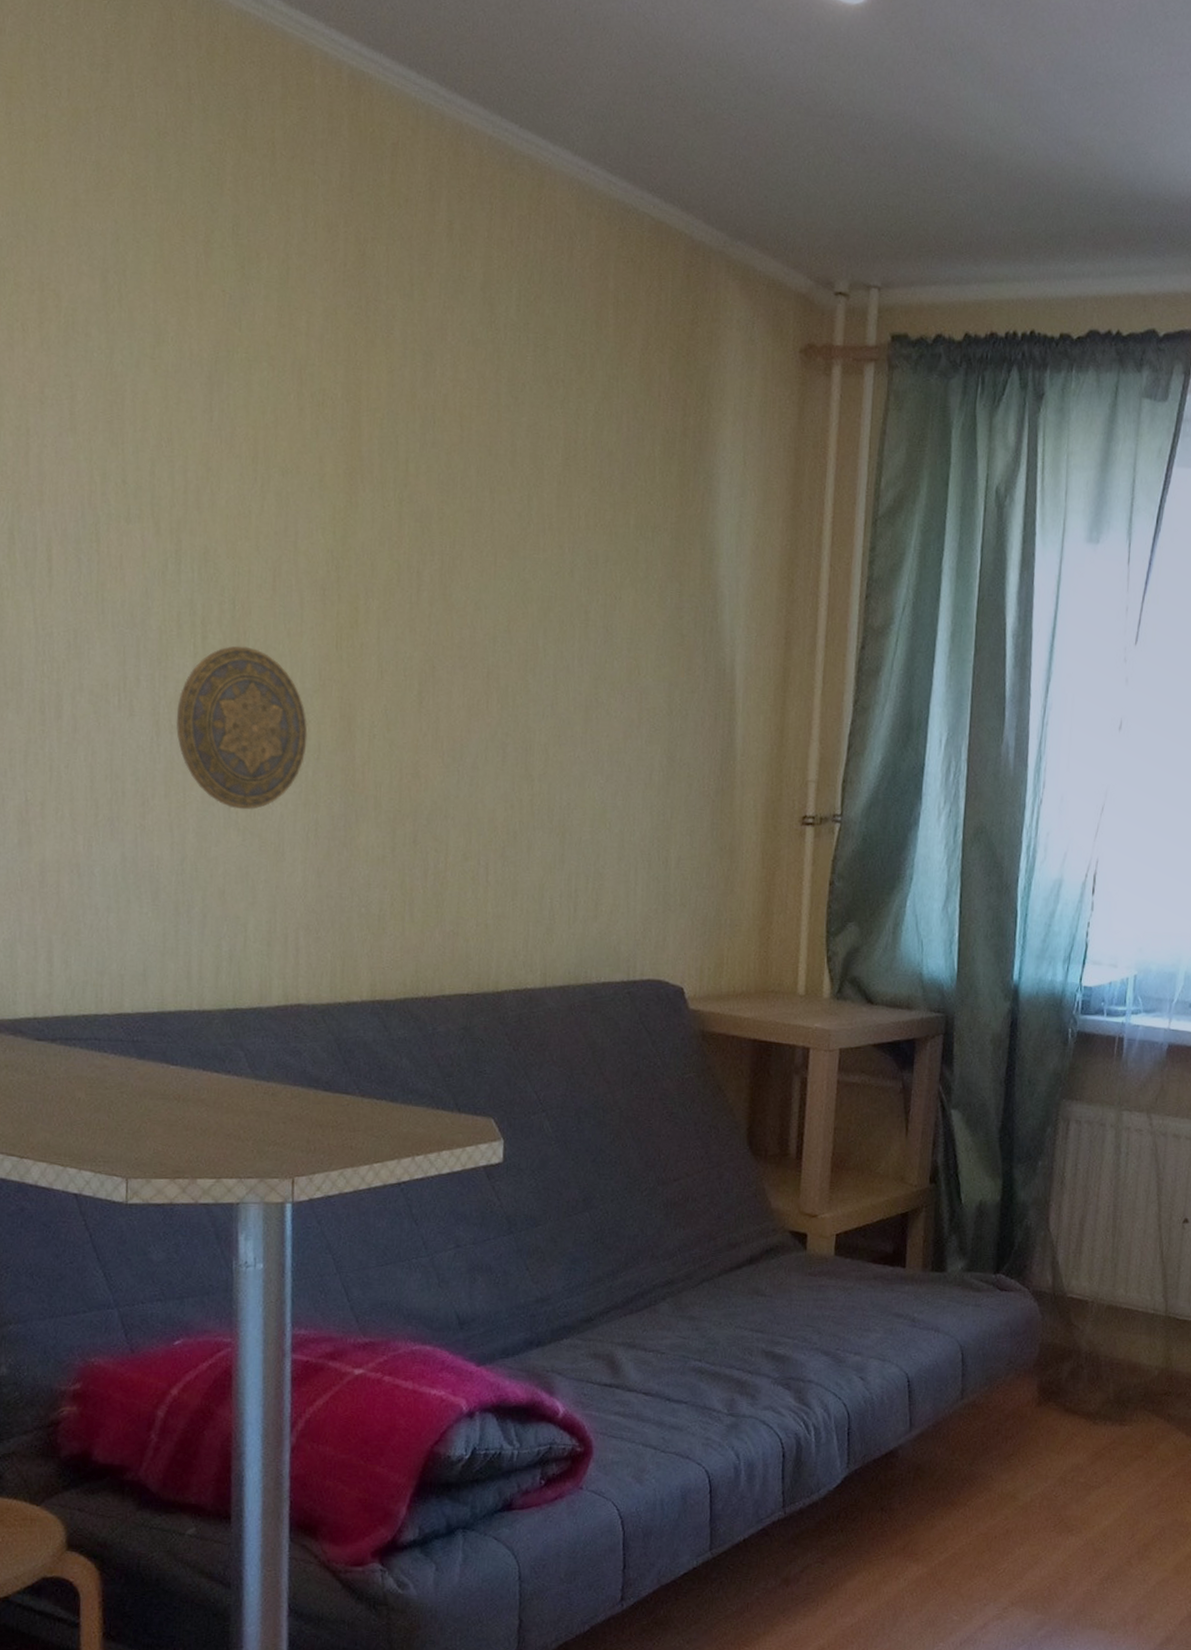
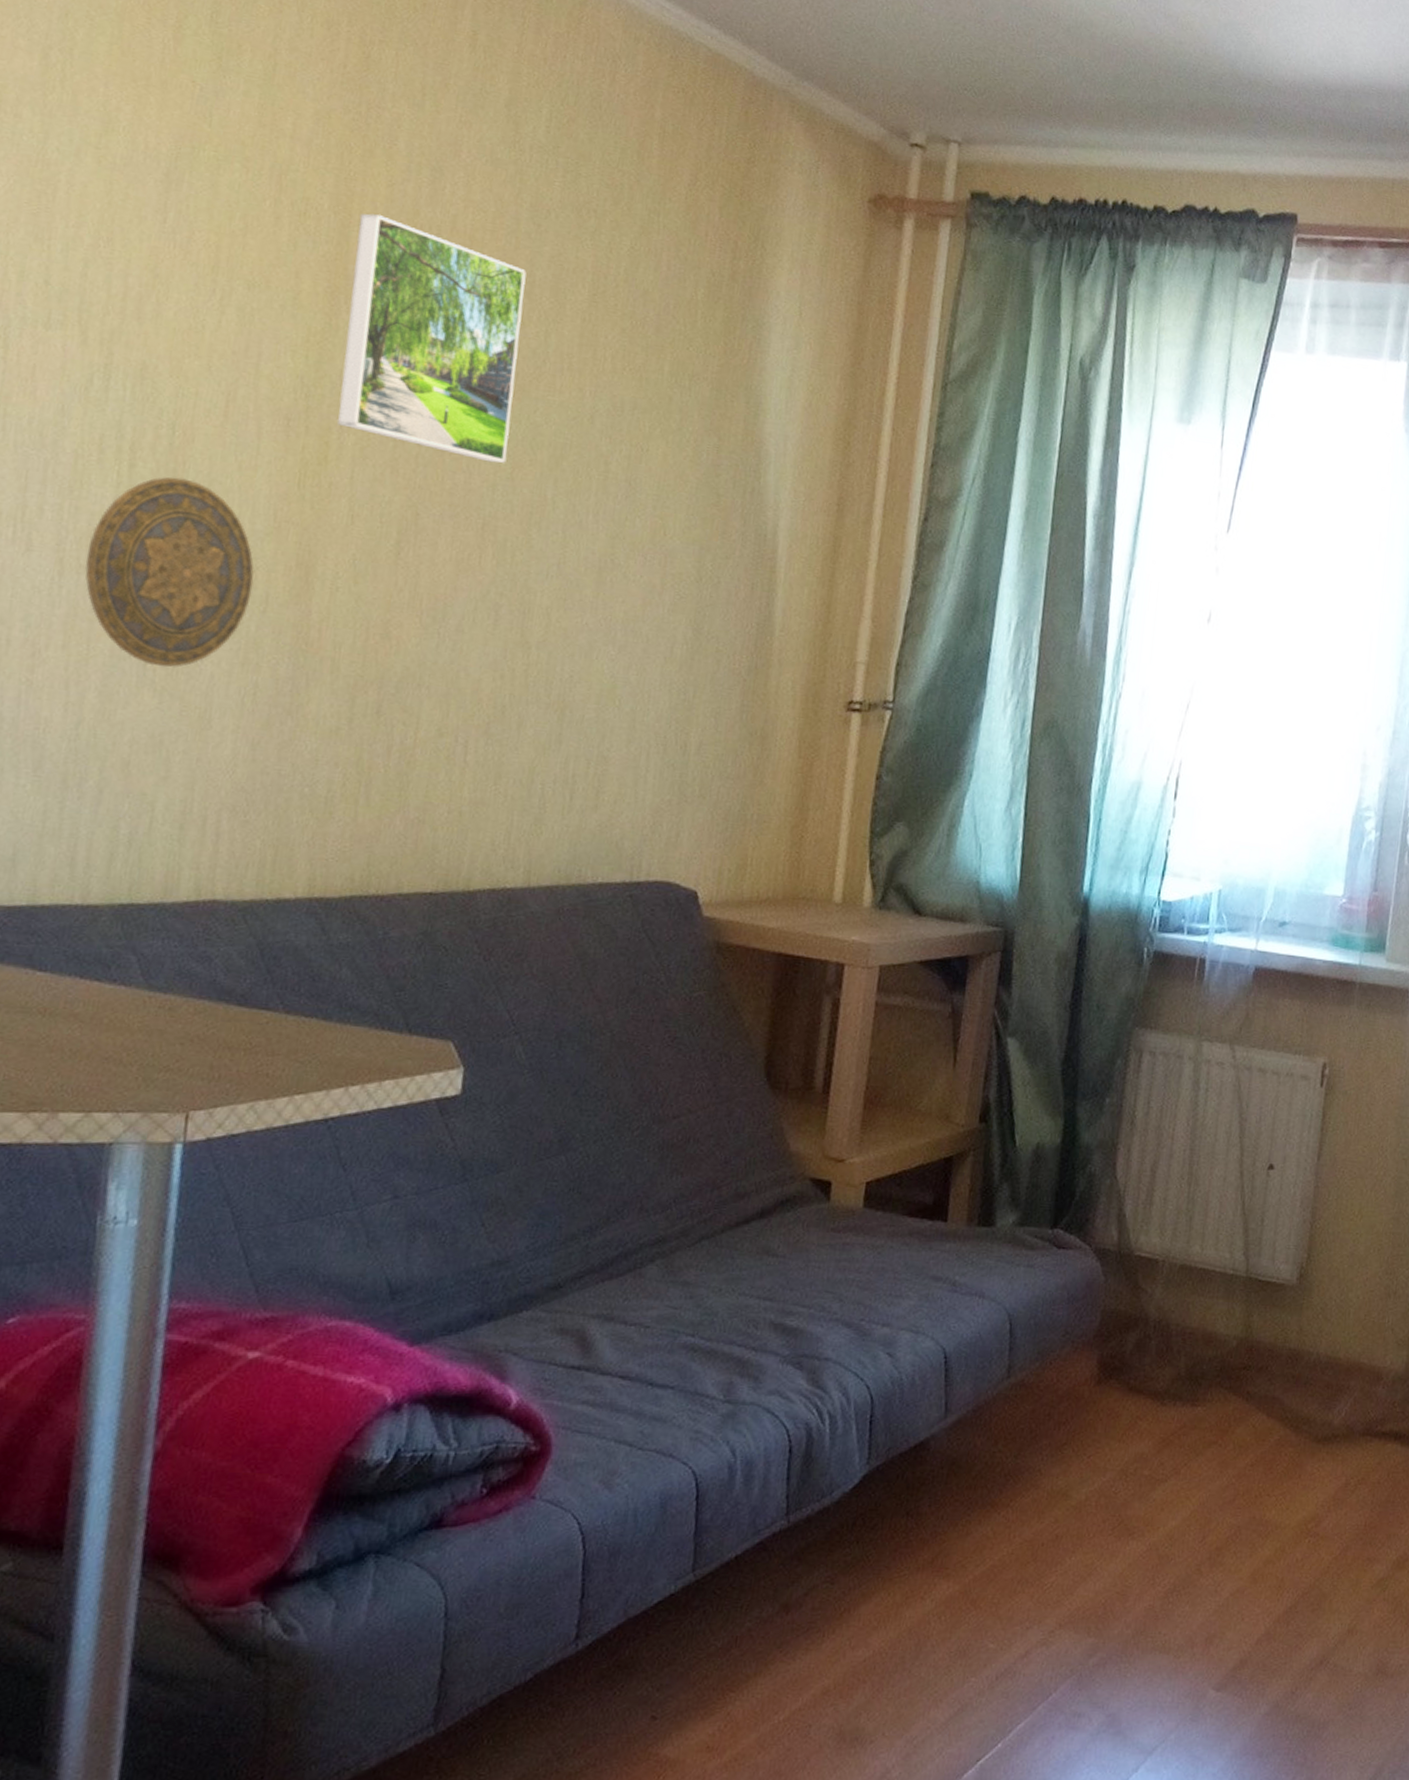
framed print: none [363,399,509,618] -> present [337,213,527,463]

